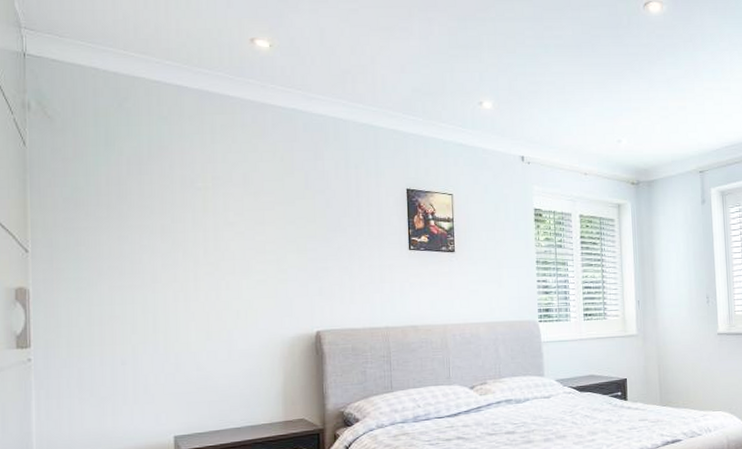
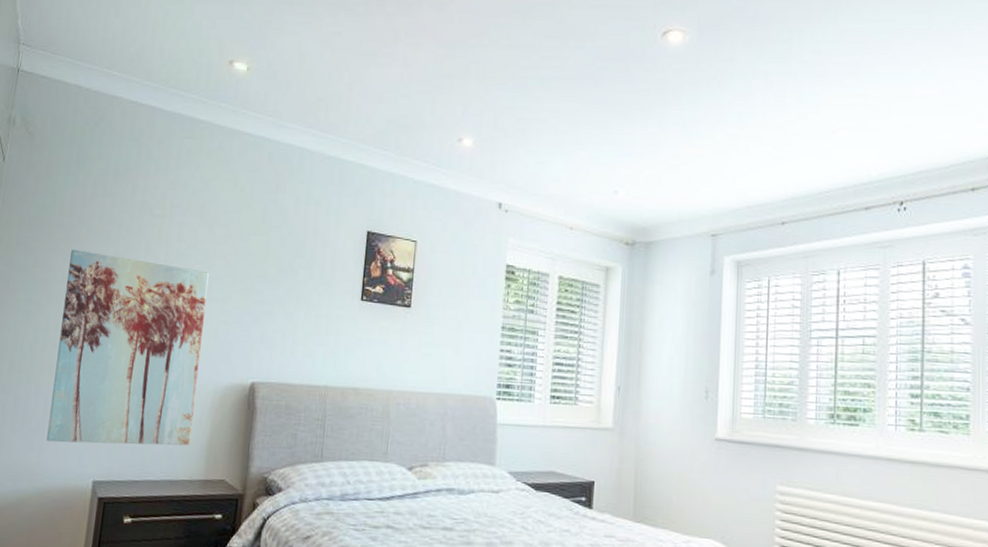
wall art: none [115,226,266,407] -> present [47,249,209,446]

